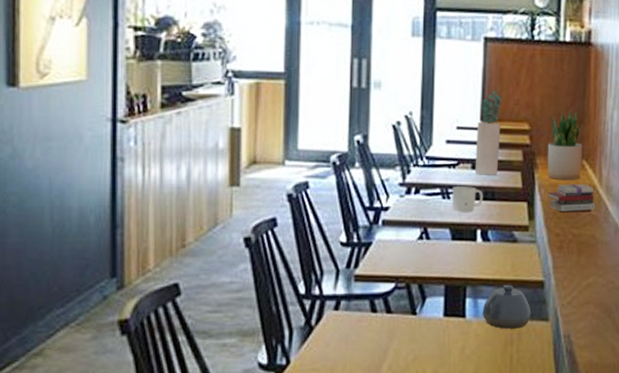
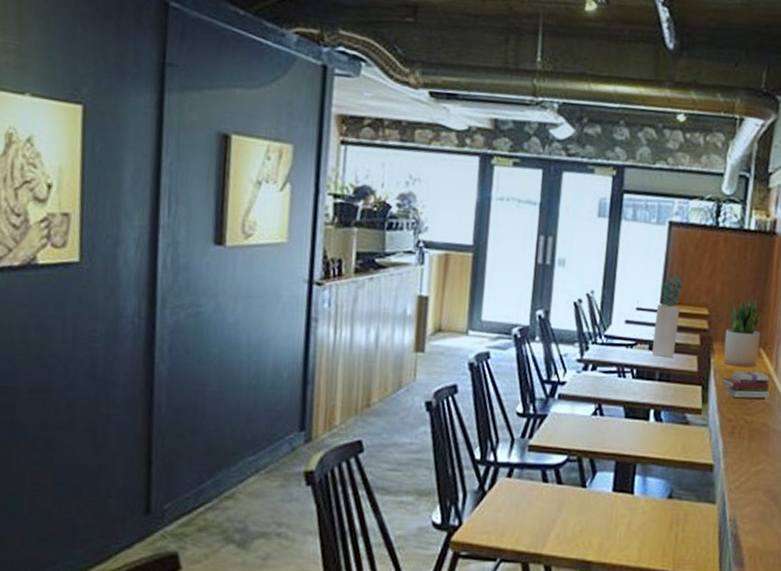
mug: present [452,186,484,213] -> none [627,366,659,393]
sugar bowl: present [482,284,531,329] -> none [650,465,699,509]

